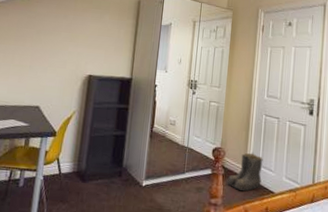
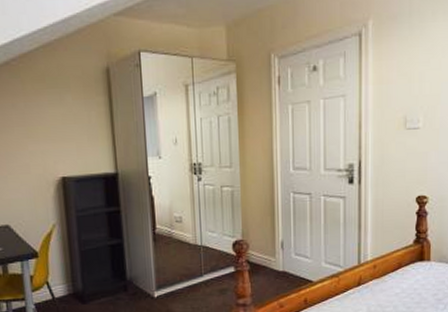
boots: present [227,153,263,192] -> none [254,241,296,286]

